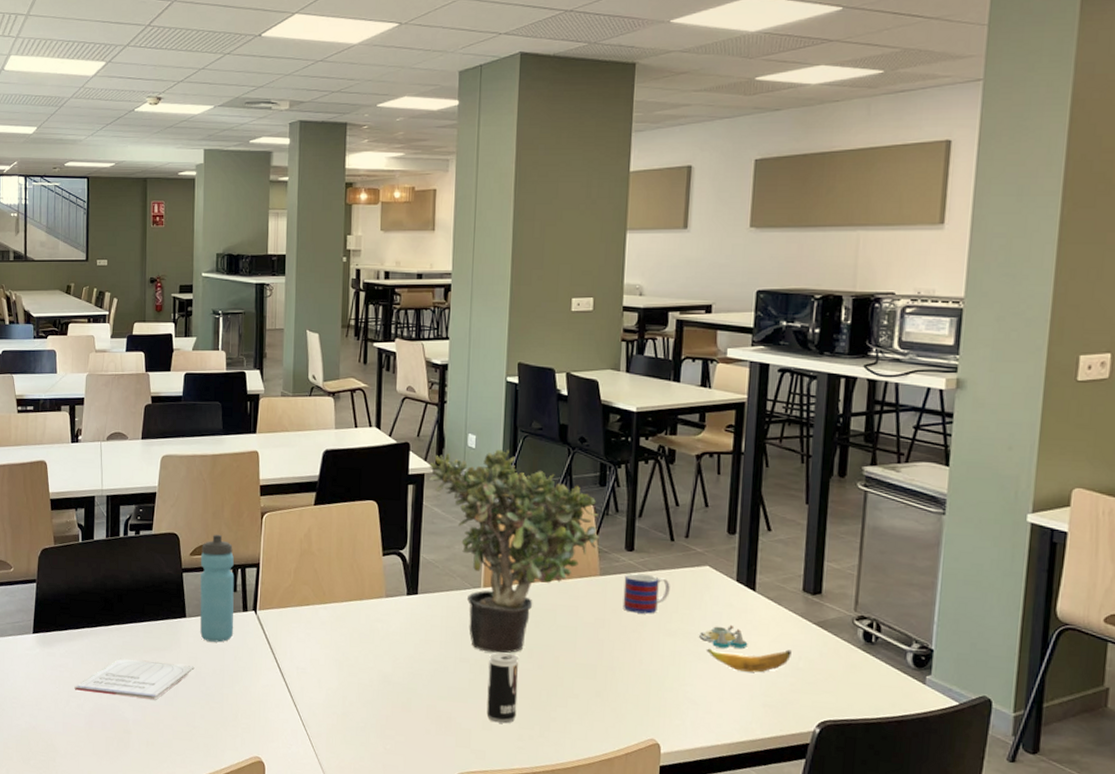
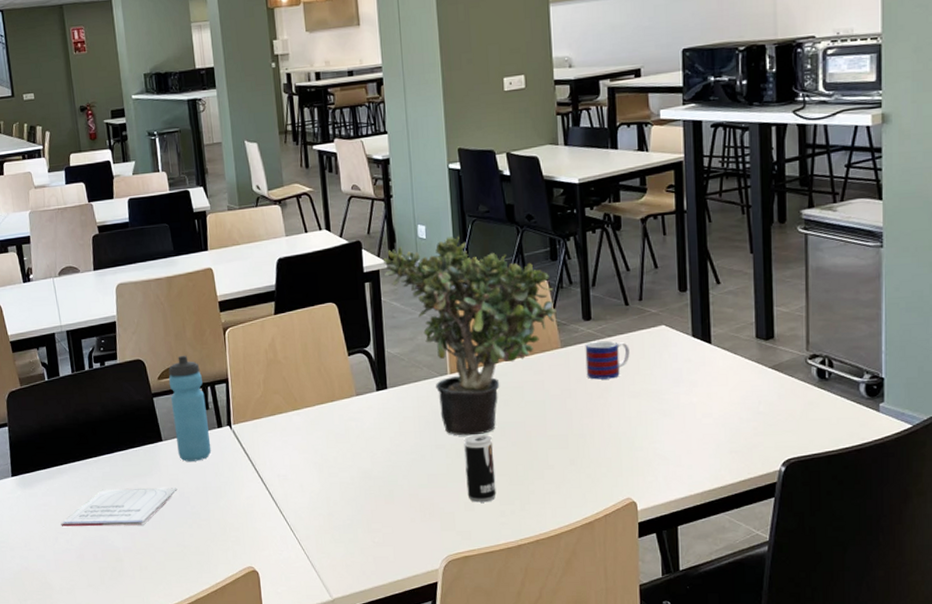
salt and pepper shaker set: present [699,624,748,649] -> none [662,379,709,403]
banana: present [706,648,792,673] -> none [670,395,751,422]

